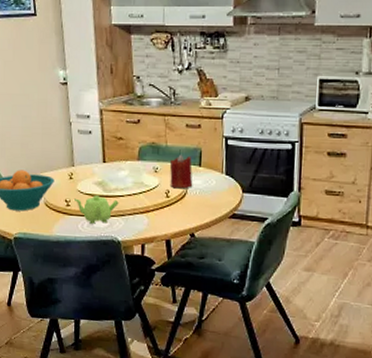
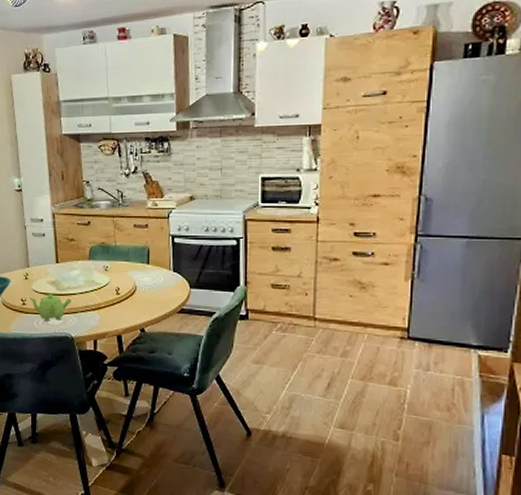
candle: present [169,154,193,189] -> none [119,252,142,286]

